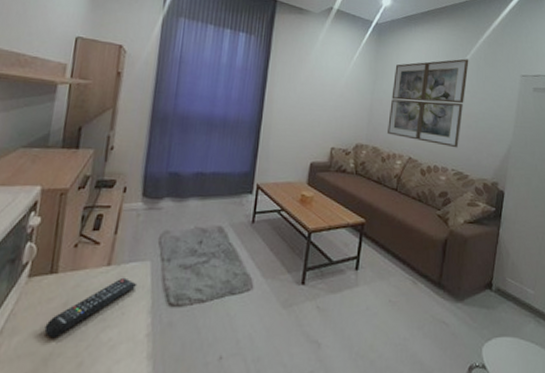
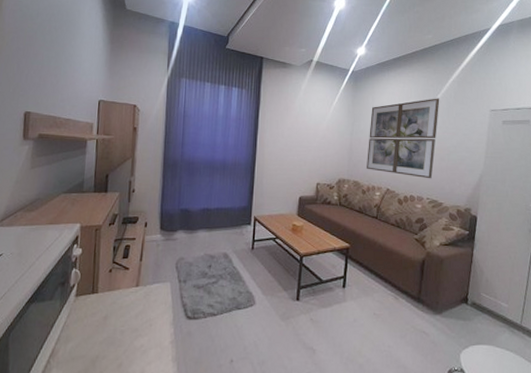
remote control: present [44,277,137,339] -> none [91,296,161,345]

